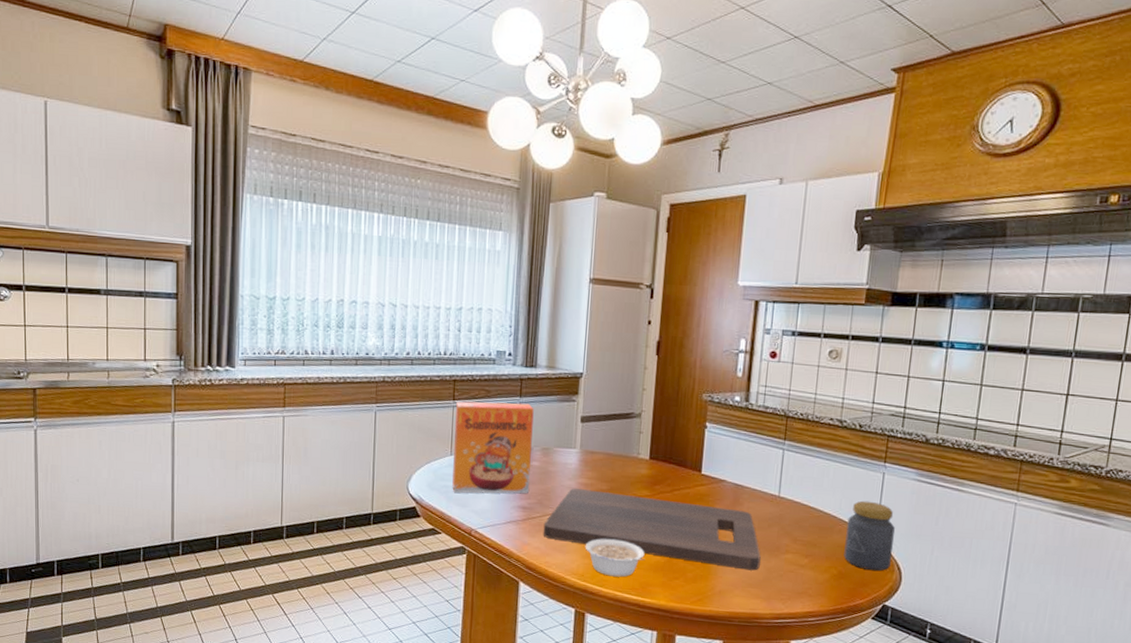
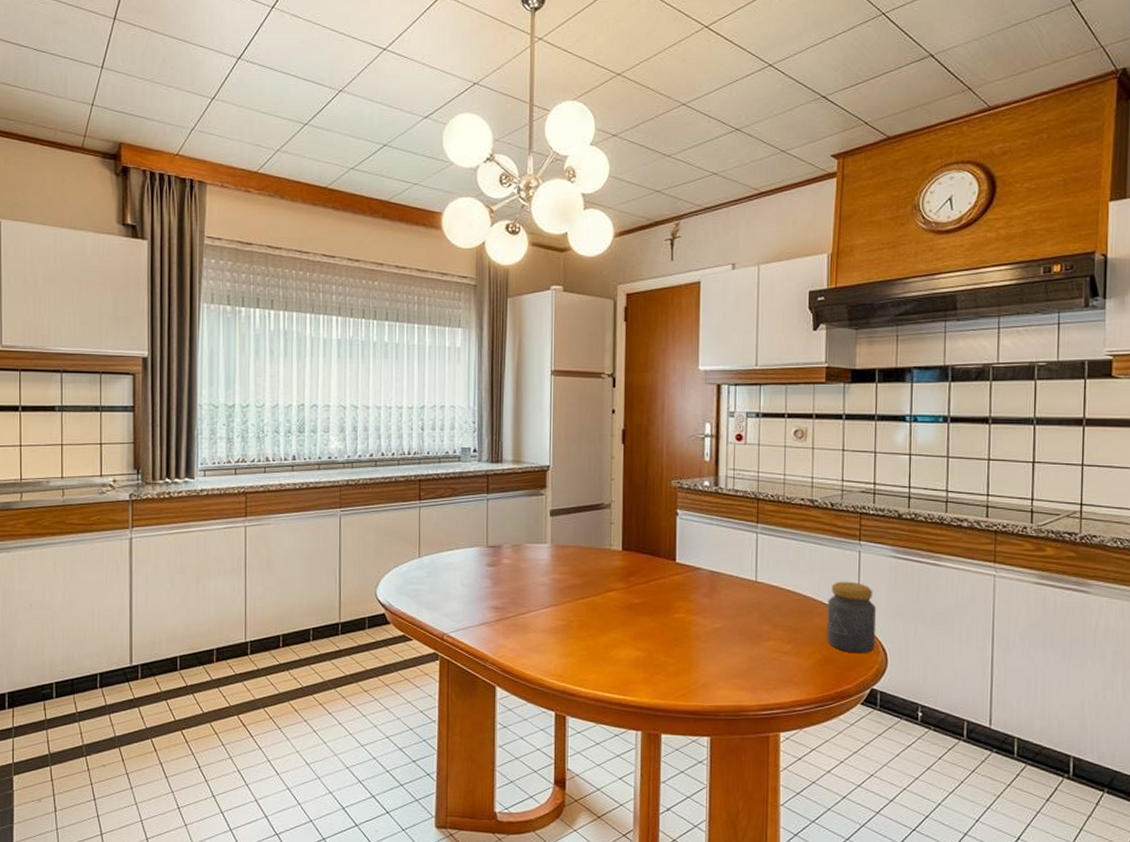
cereal box: present [452,401,534,494] -> none [421,499,502,597]
cutting board: present [543,488,761,571] -> none [518,585,743,661]
legume: present [585,539,645,577] -> none [561,636,624,676]

